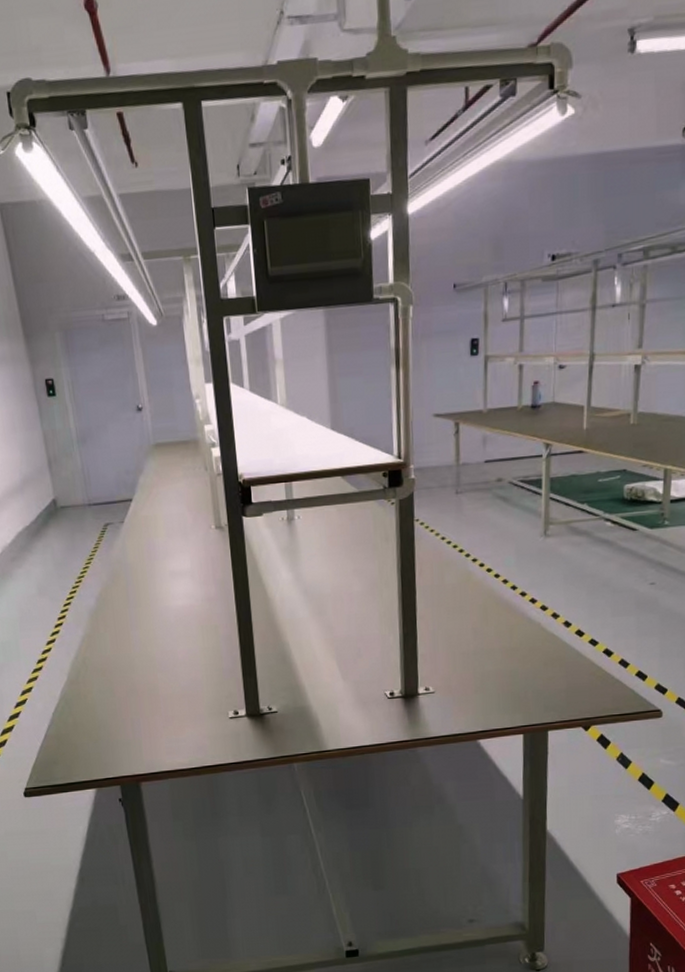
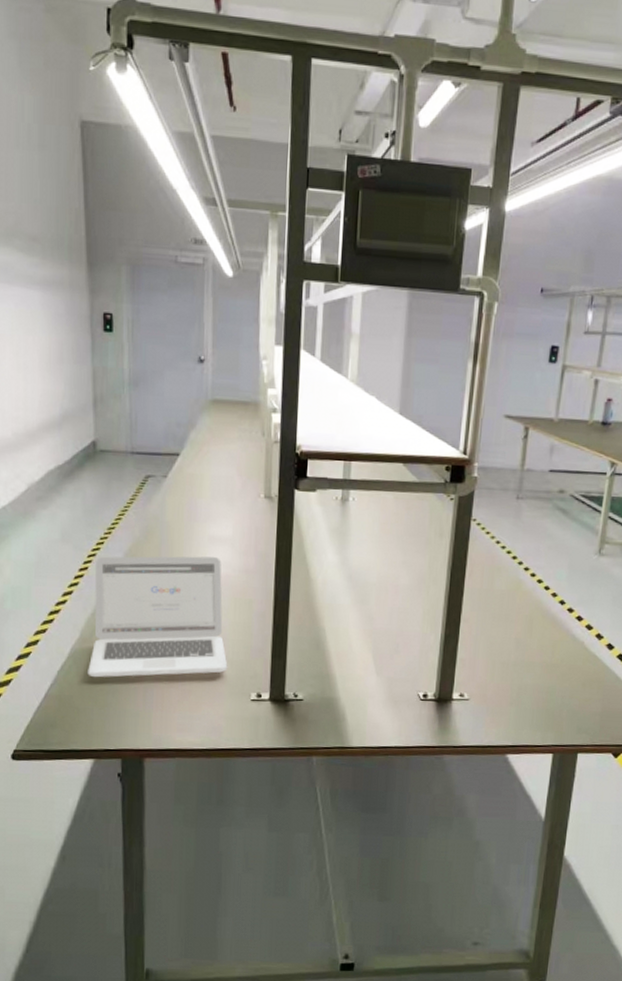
laptop: none [71,590,204,715] -> present [88,556,228,678]

